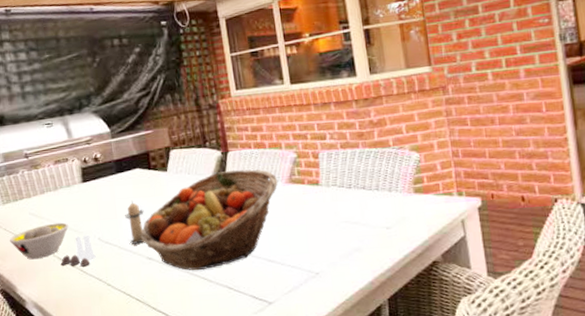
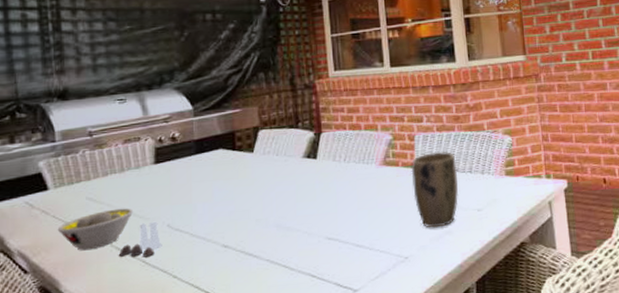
candle: present [125,200,144,244] -> none [201,183,223,231]
fruit basket: present [140,169,278,271] -> none [216,151,372,259]
plant pot: none [317,168,366,245] -> present [411,151,458,228]

